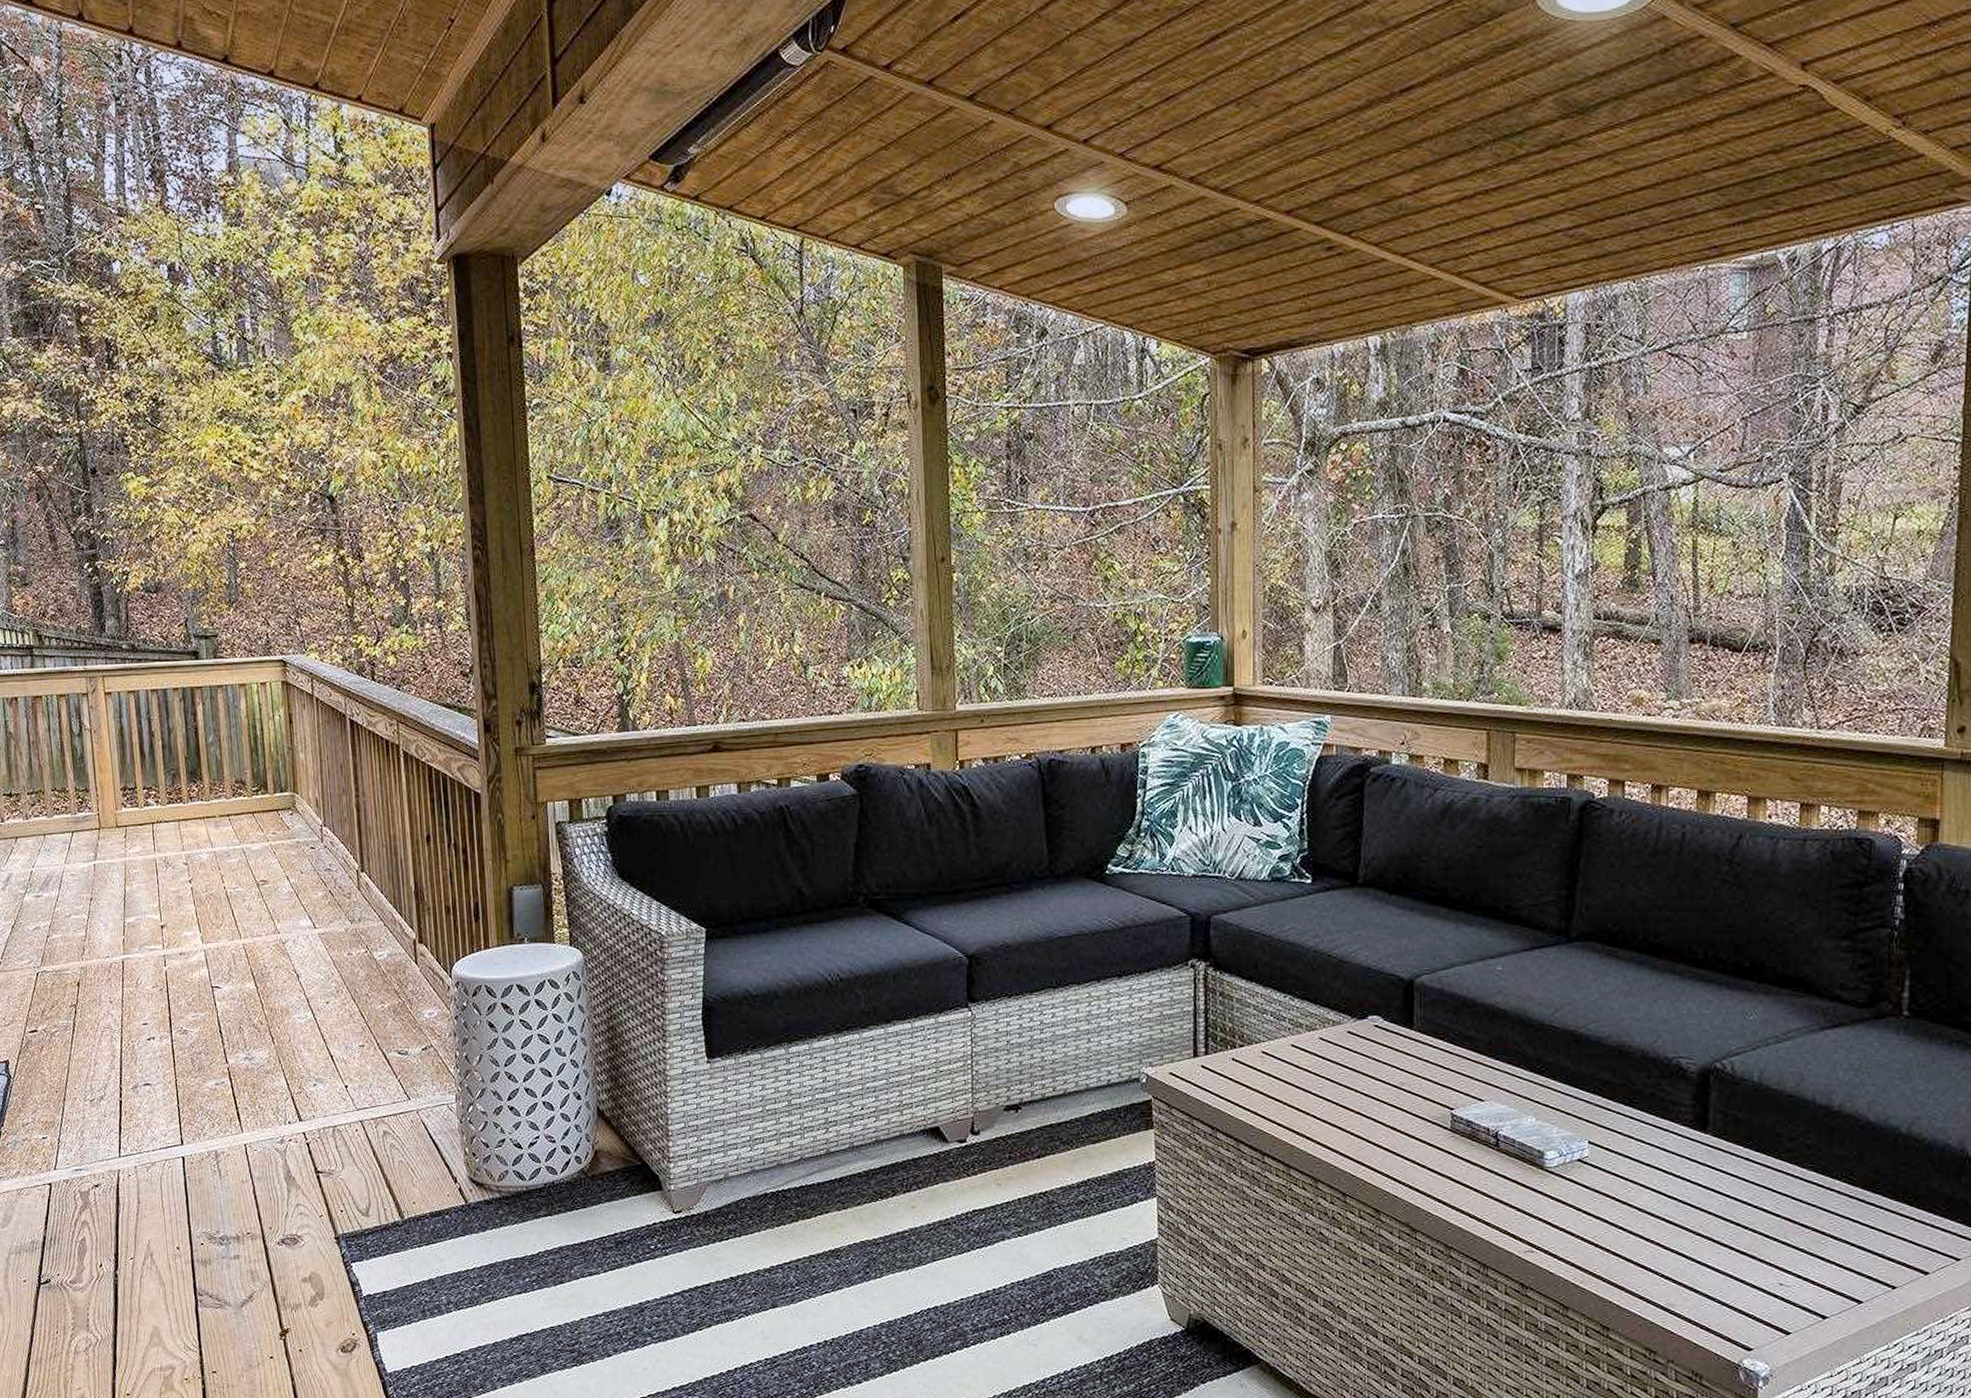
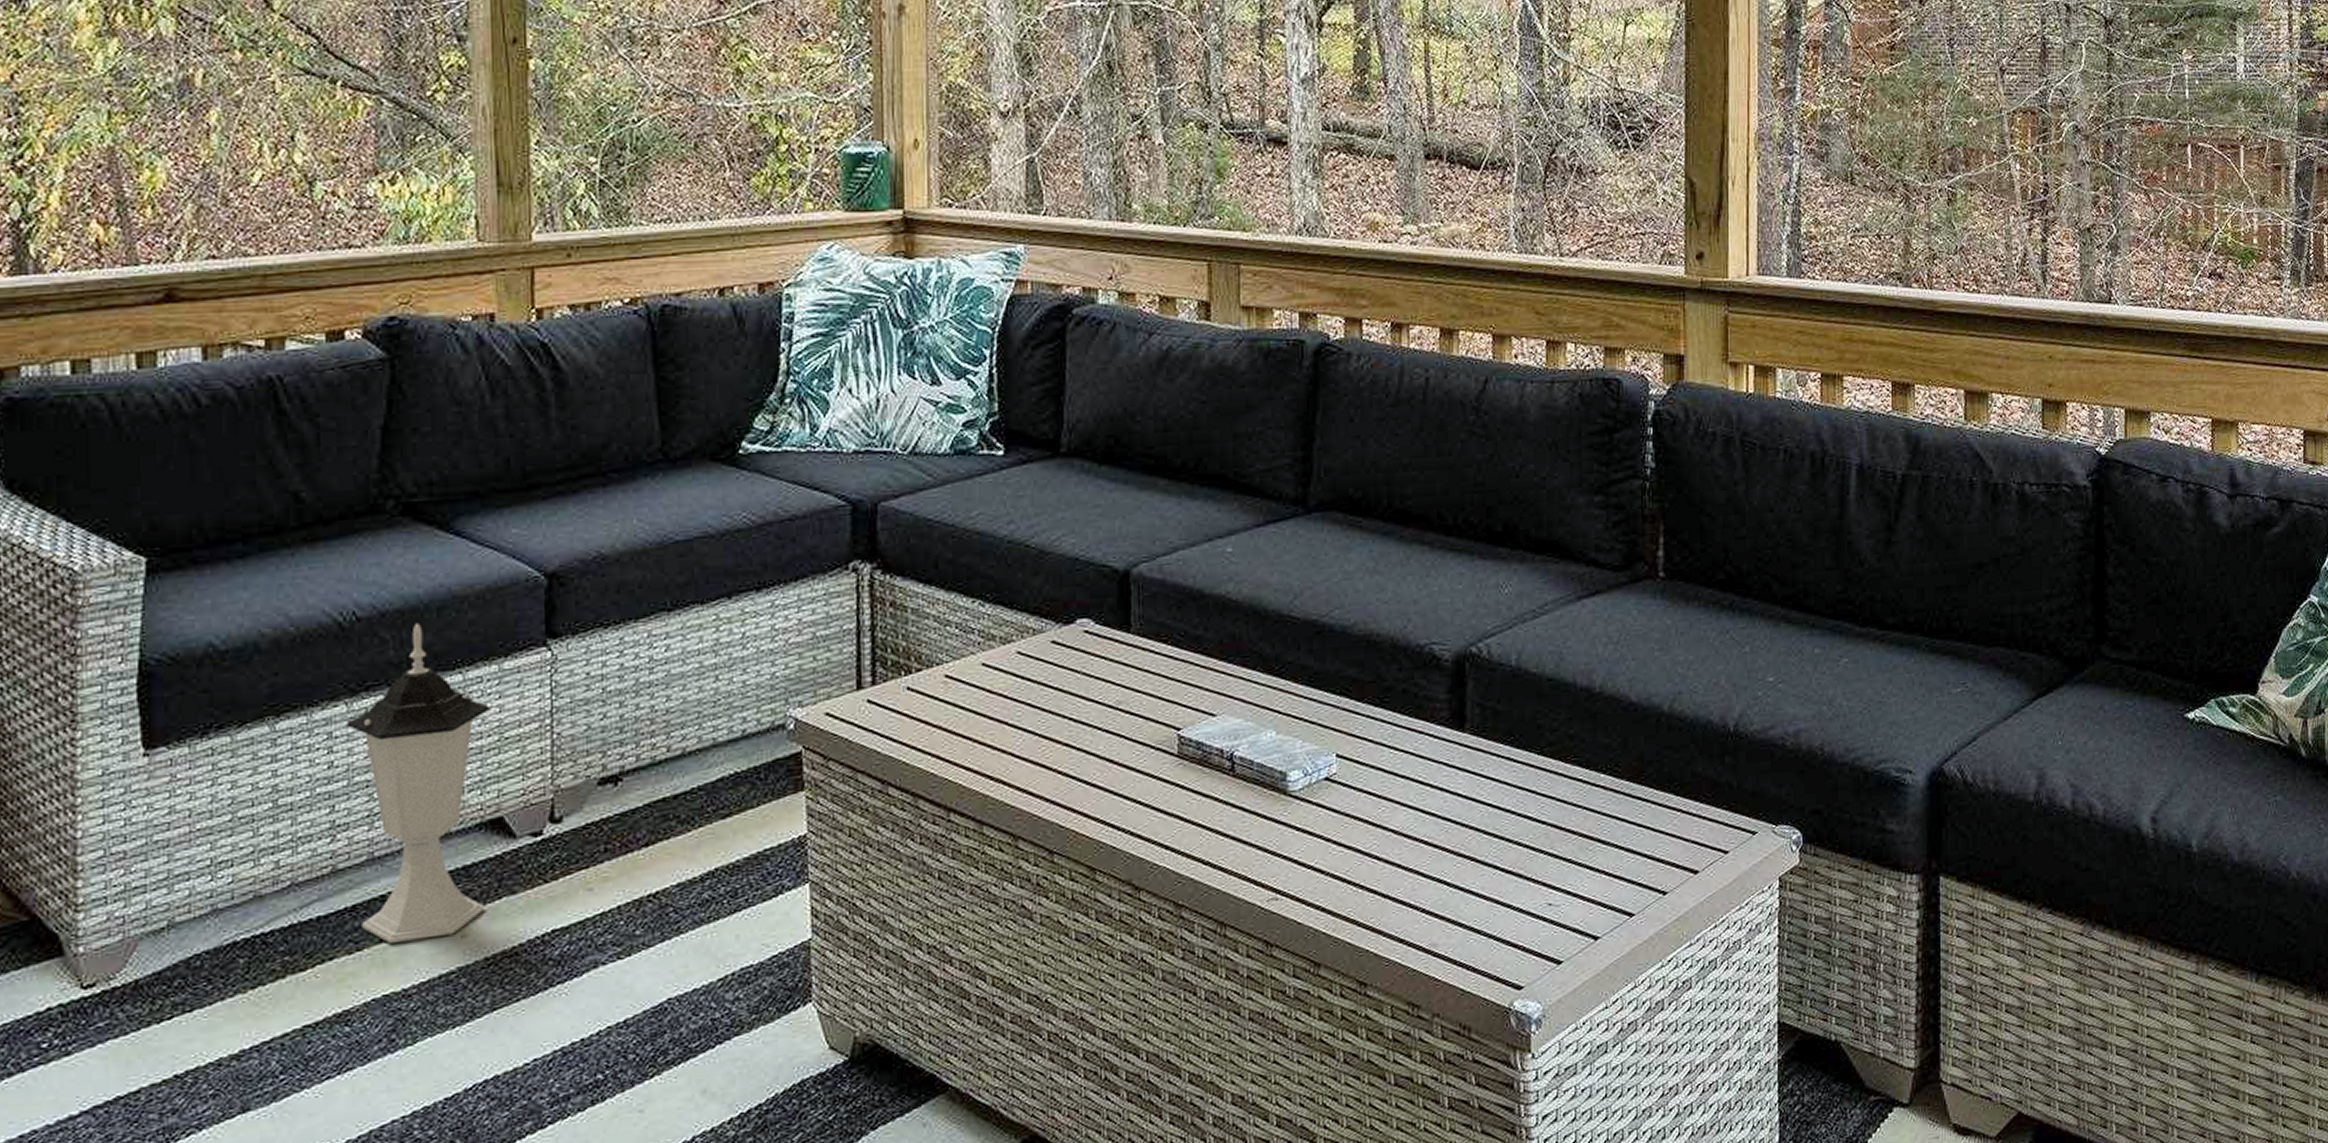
lantern: none [834,984,929,1206] -> present [346,622,490,943]

